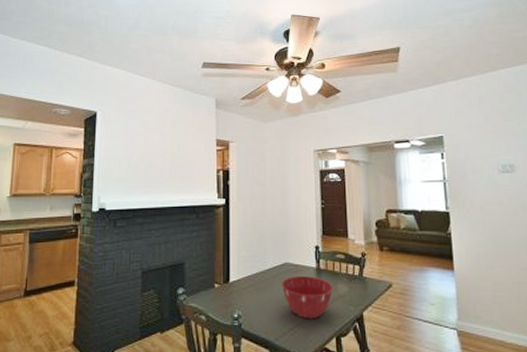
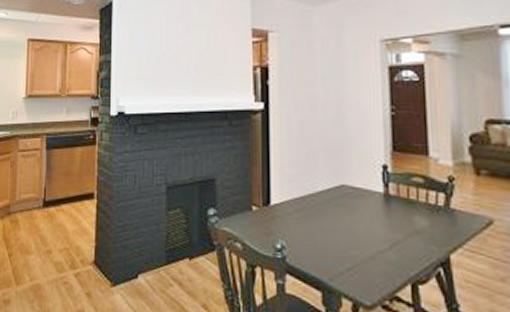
mixing bowl: present [281,276,334,319] -> none [336,202,408,259]

